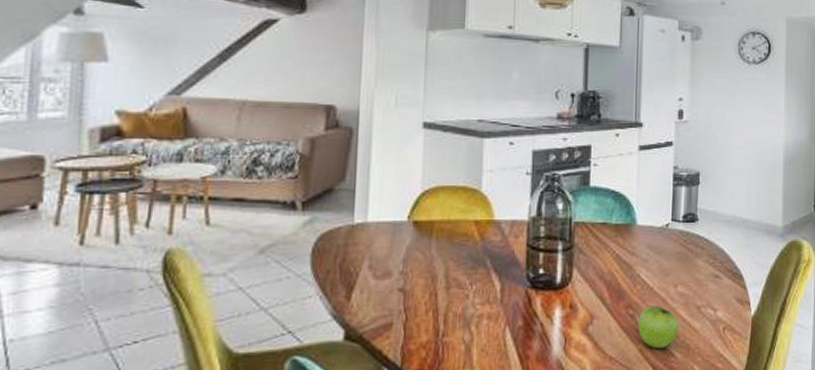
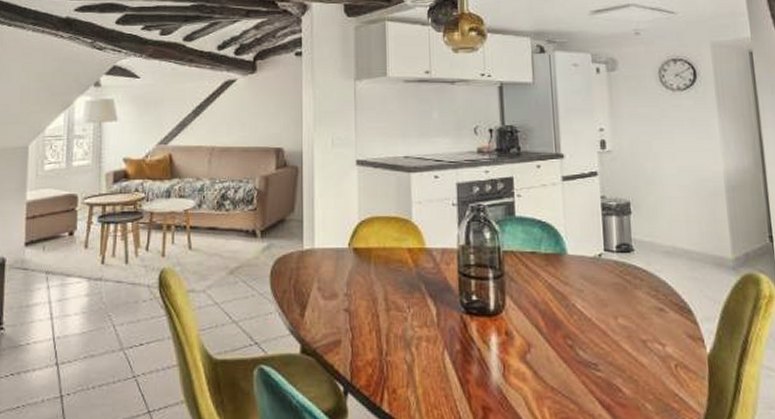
fruit: present [638,305,679,349] -> none [578,337,624,383]

